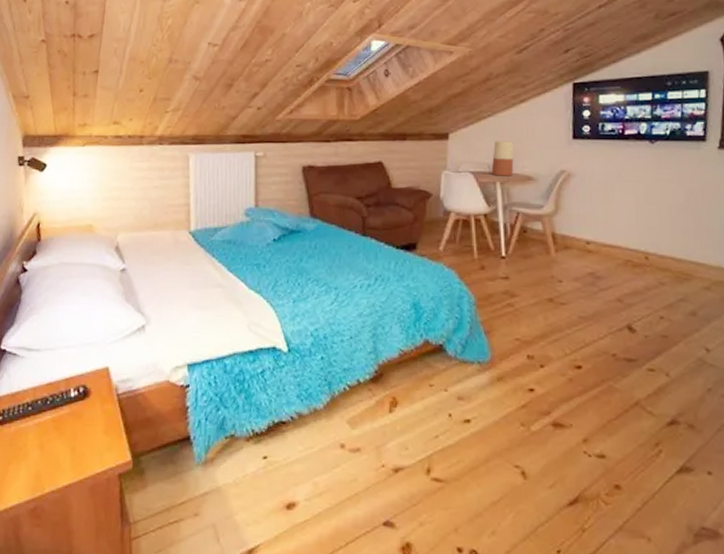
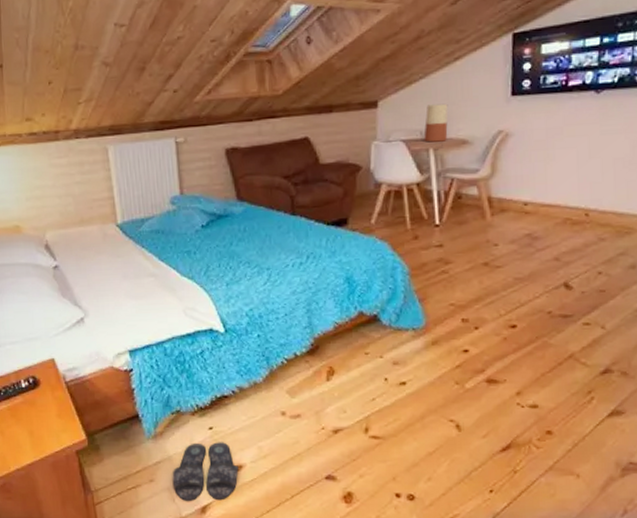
slippers: none [218,473,291,544] -> present [172,442,239,501]

